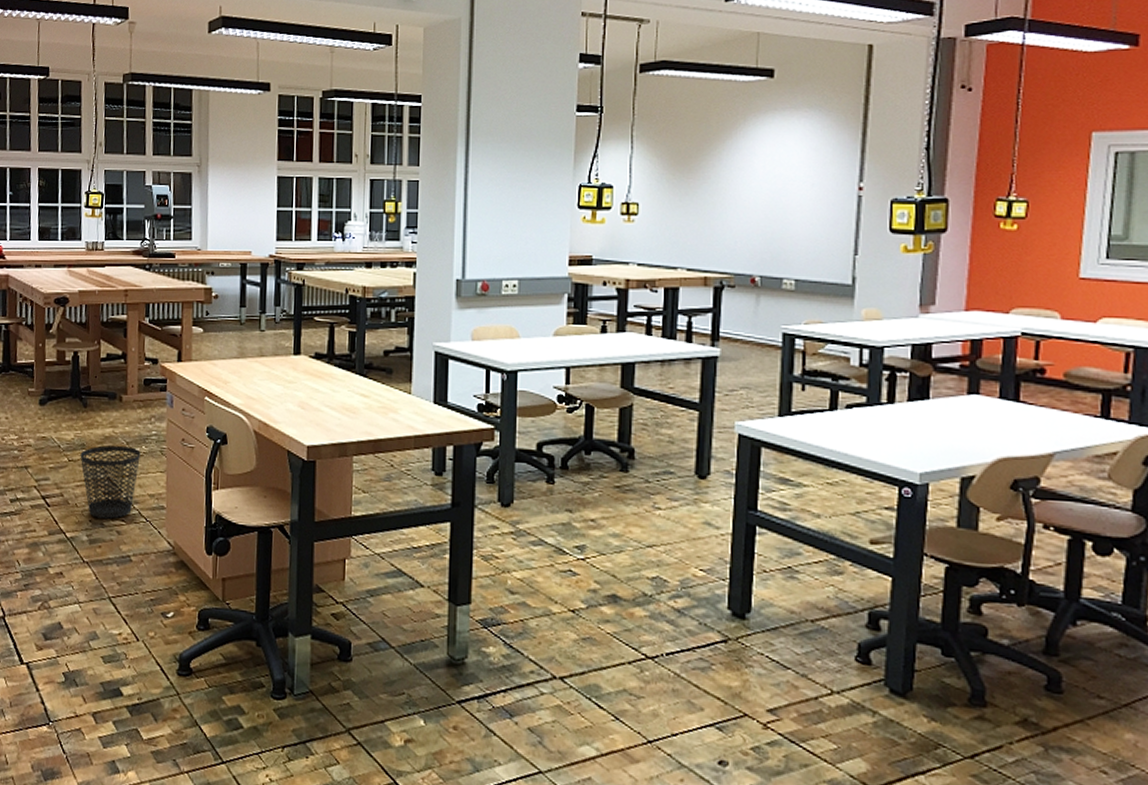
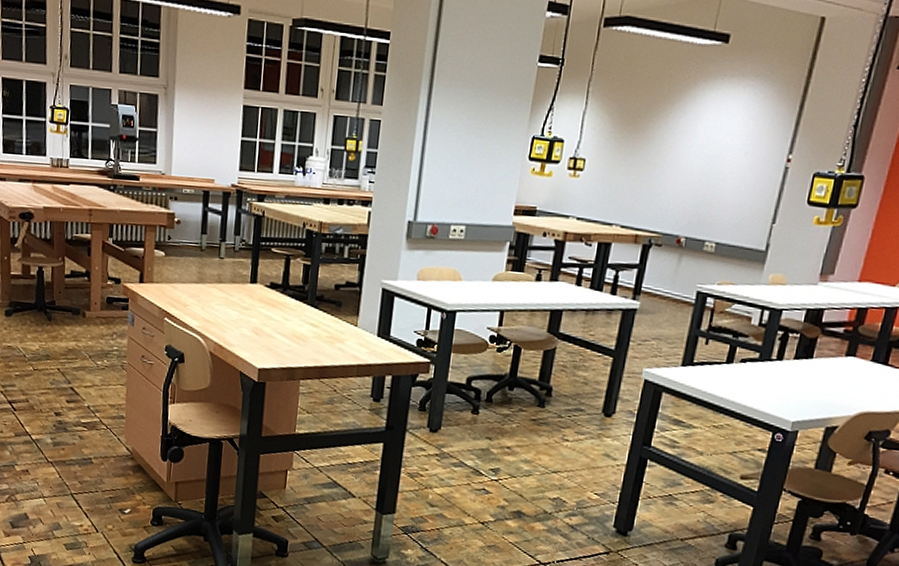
wastebasket: present [80,445,141,519] -> none [44,357,102,425]

